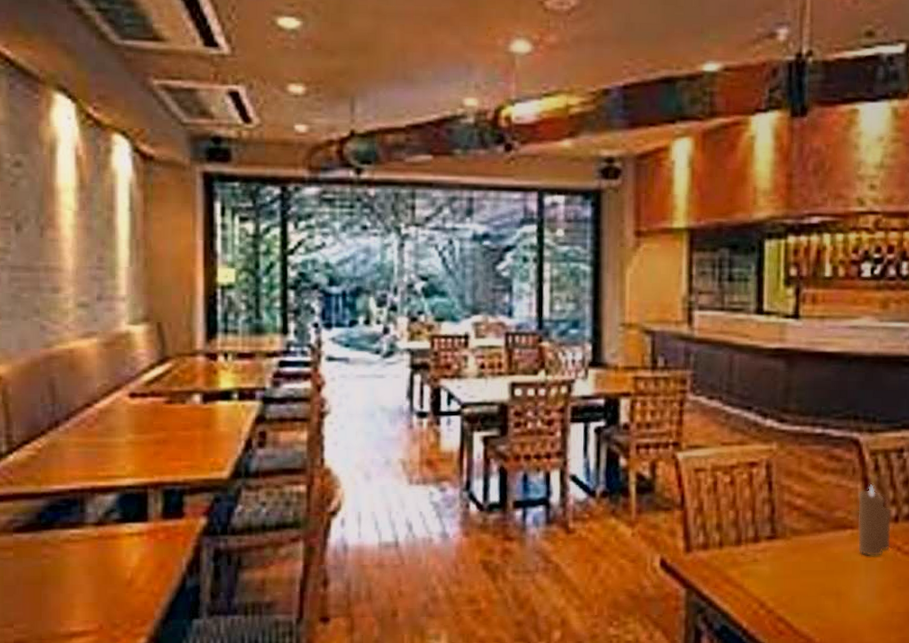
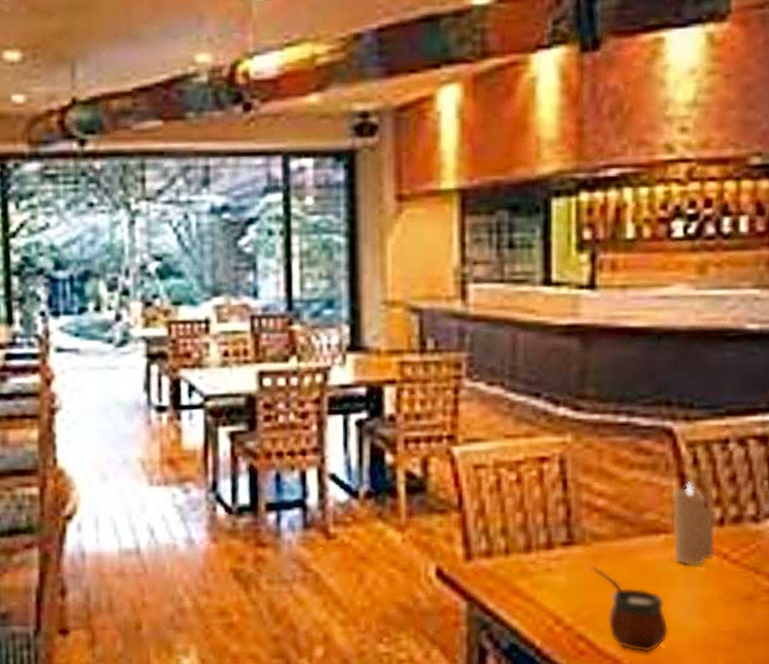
gourd: none [790,556,853,633] -> present [591,565,669,654]

